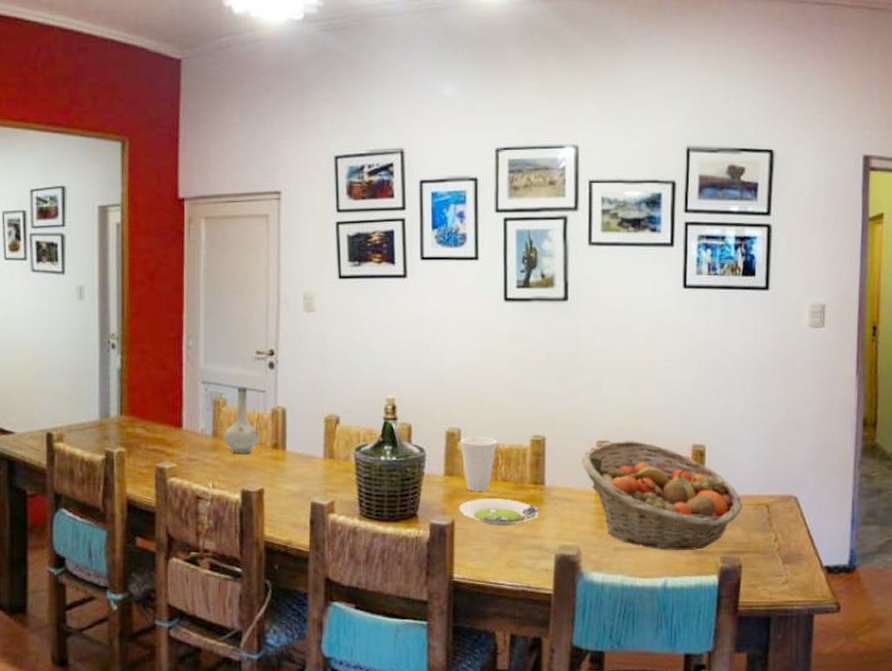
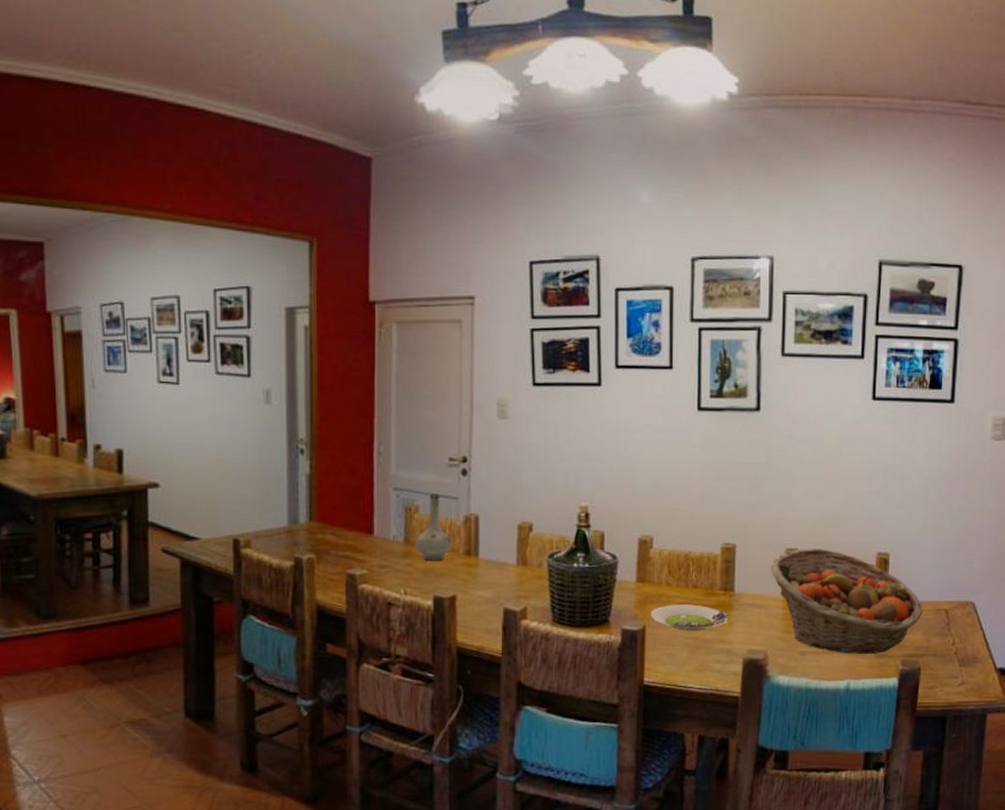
cup: present [461,437,497,492] -> none [653,544,689,598]

